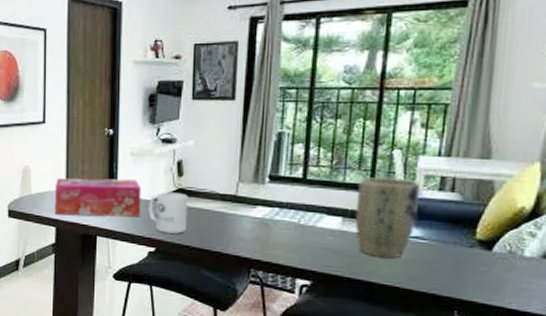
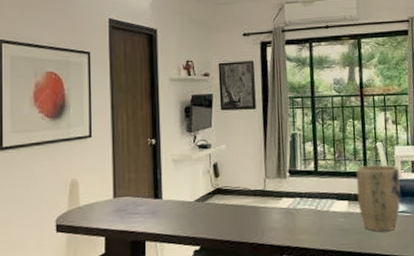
tissue box: present [55,178,142,217] -> none [103,184,185,225]
mug: present [148,192,189,234] -> none [191,192,226,231]

